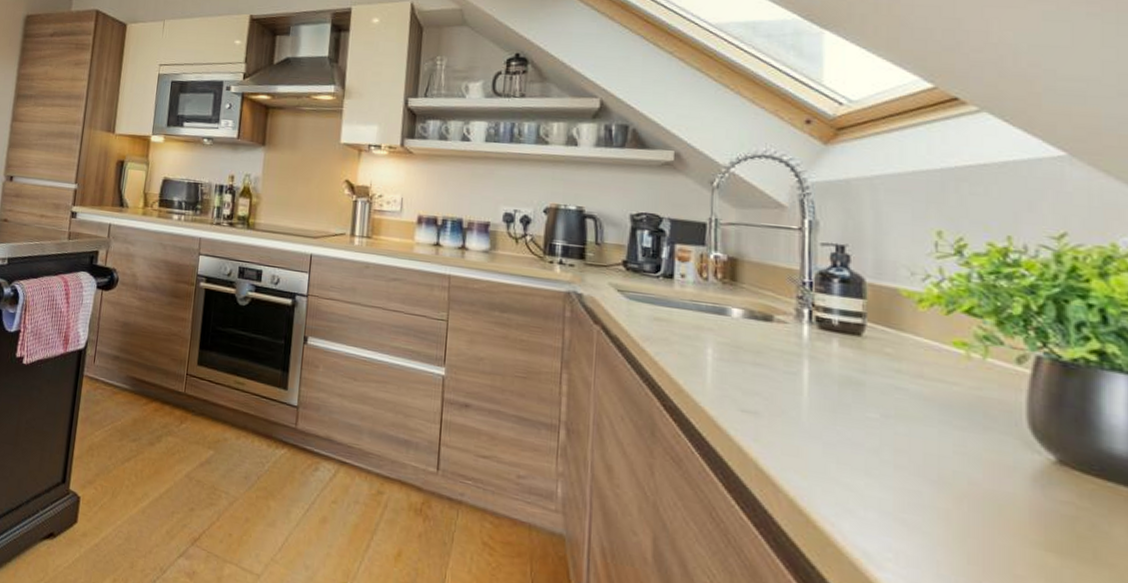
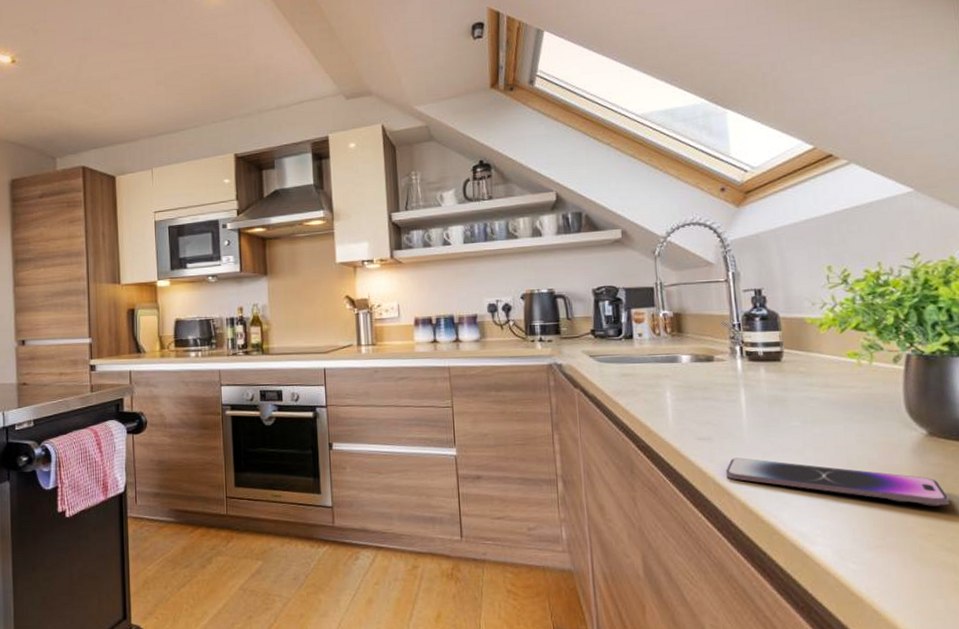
smartphone: none [772,442,1080,559] -> present [725,458,950,506]

